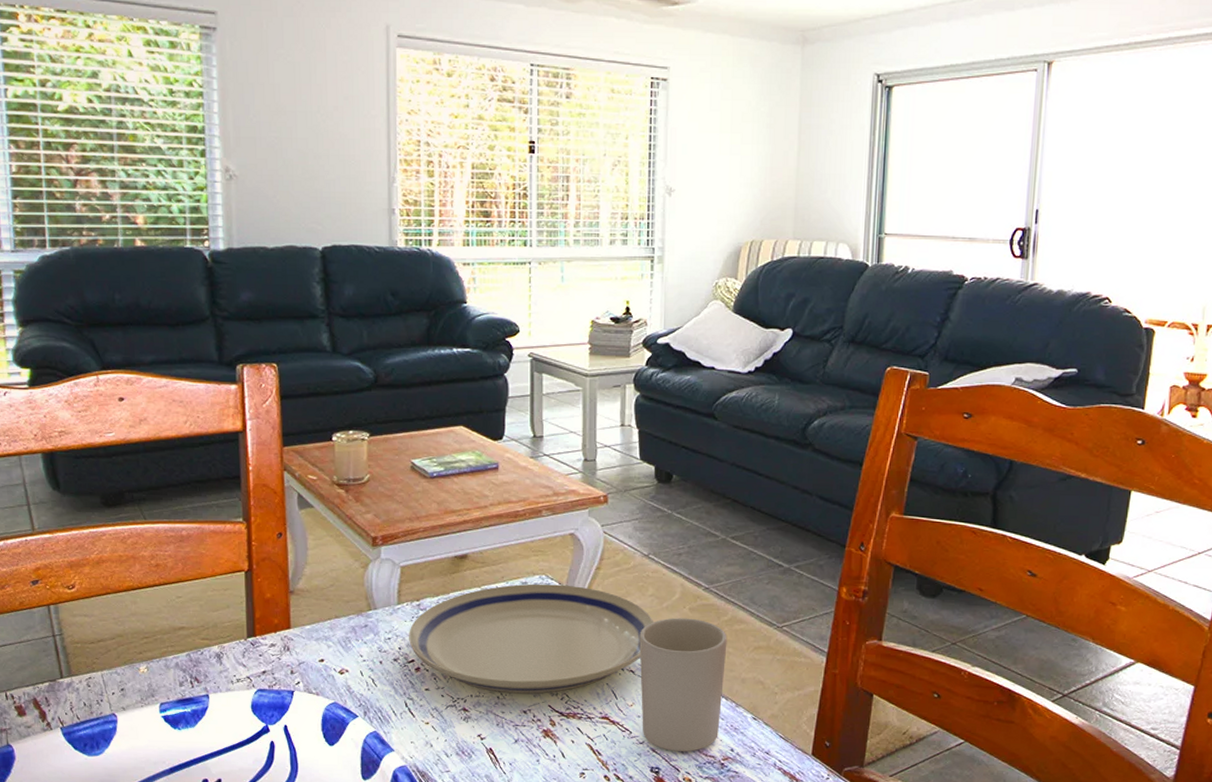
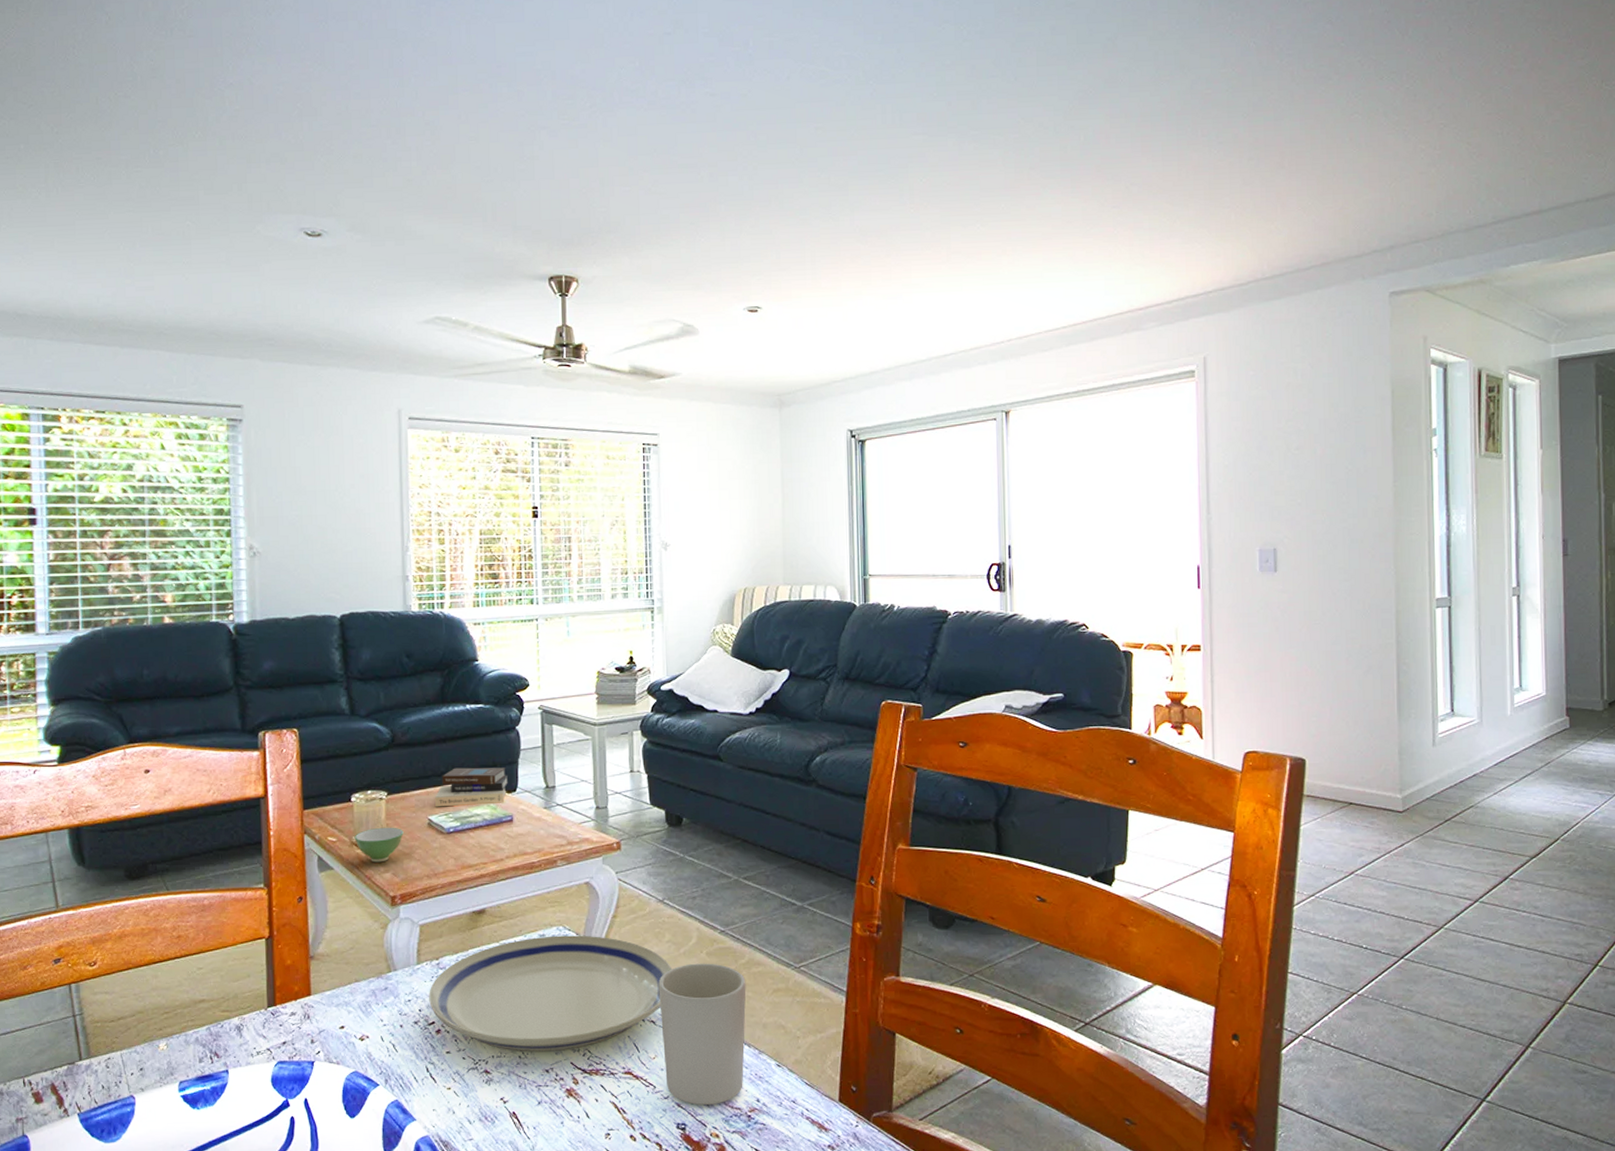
bowl: none [335,468,386,503] -> present [354,827,404,863]
books: none [418,412,494,452] -> present [434,767,508,807]

